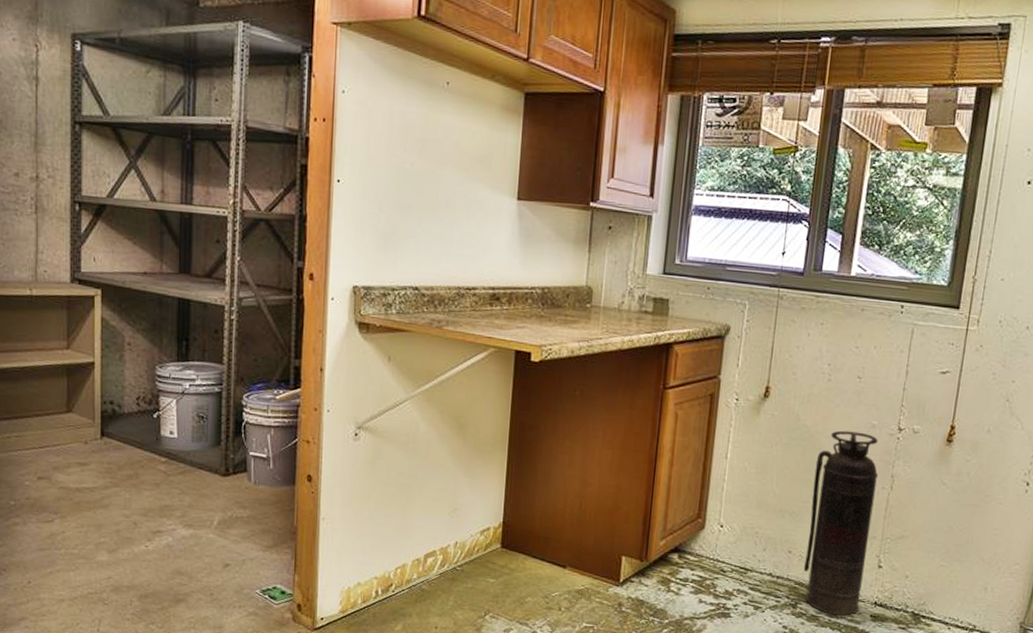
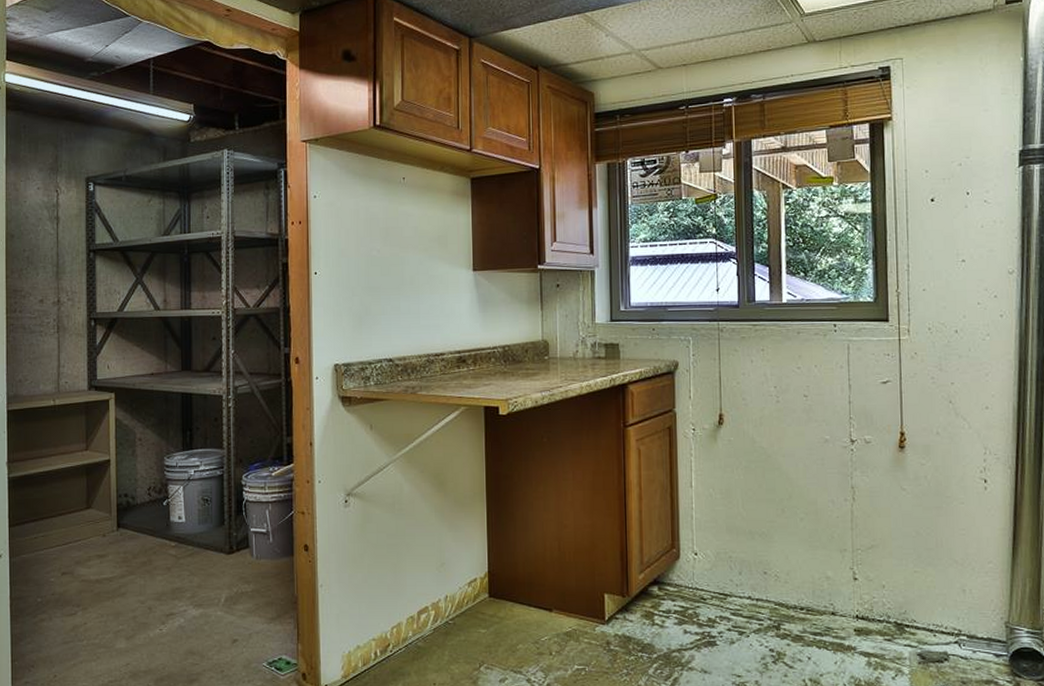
fire extinguisher: present [804,430,879,616] -> none [777,448,843,633]

